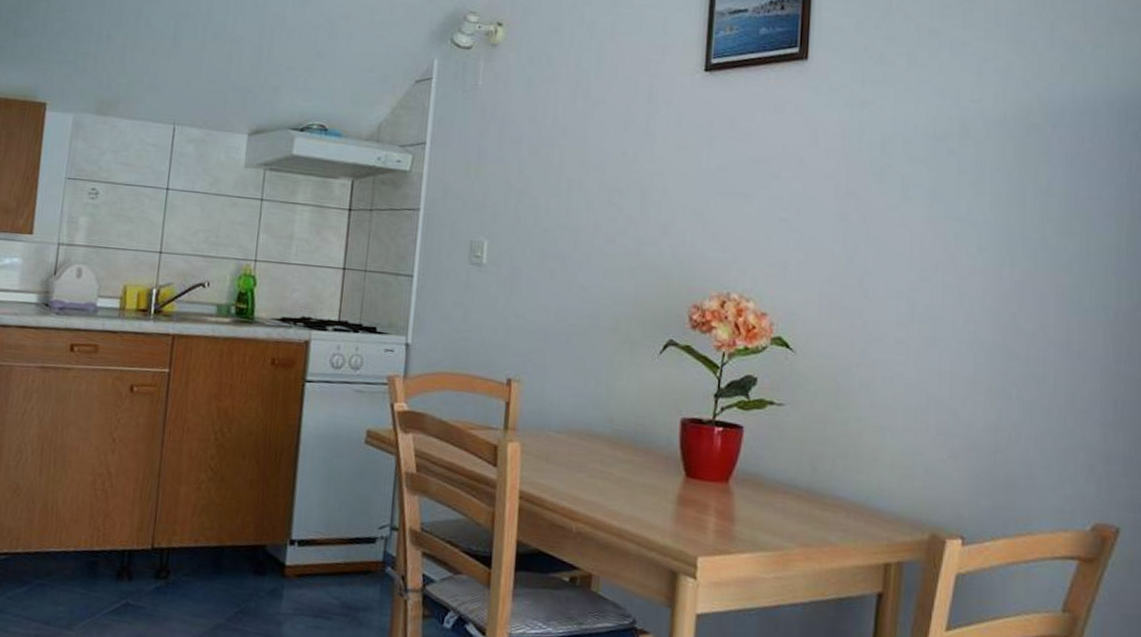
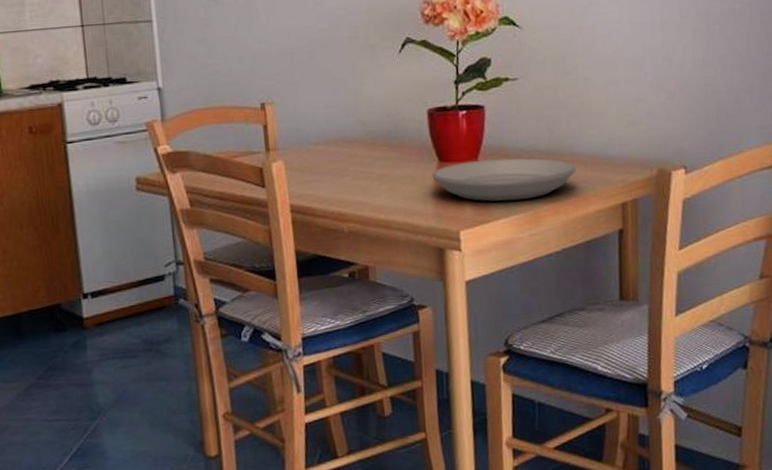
plate: none [676,482,838,538] -> present [432,158,577,202]

